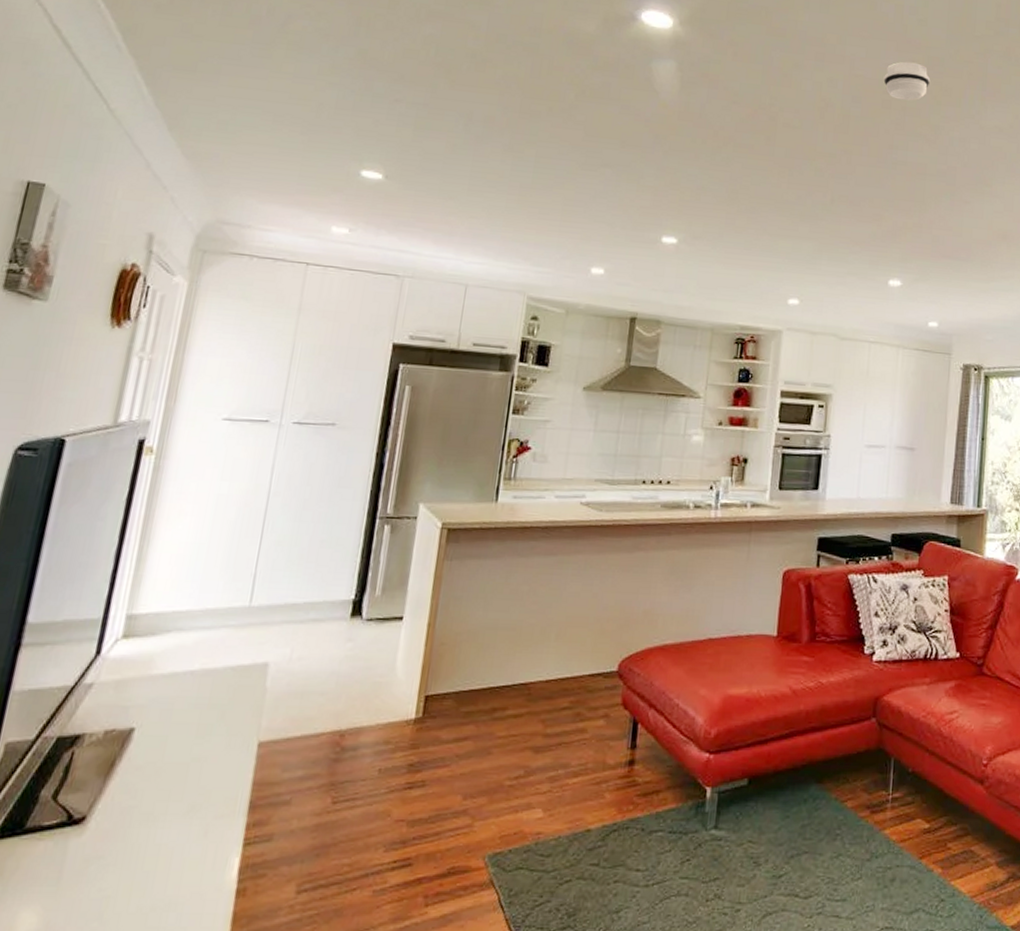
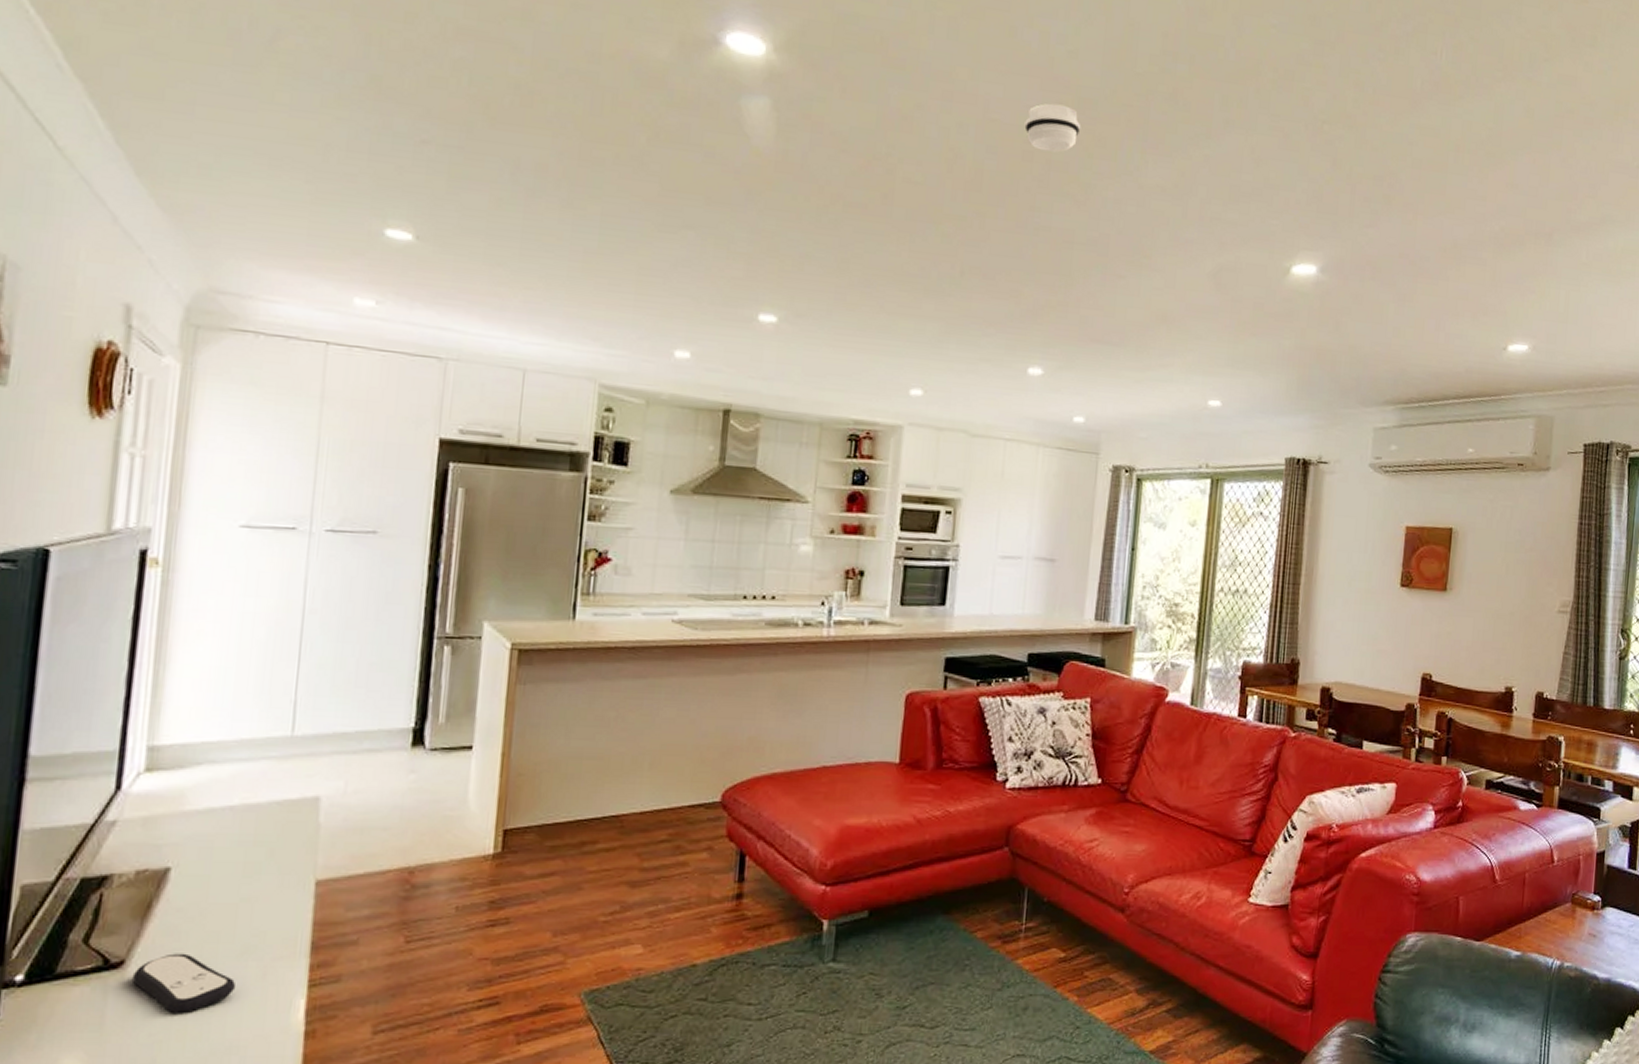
remote control: none [90,810,181,870] -> present [132,953,237,1015]

